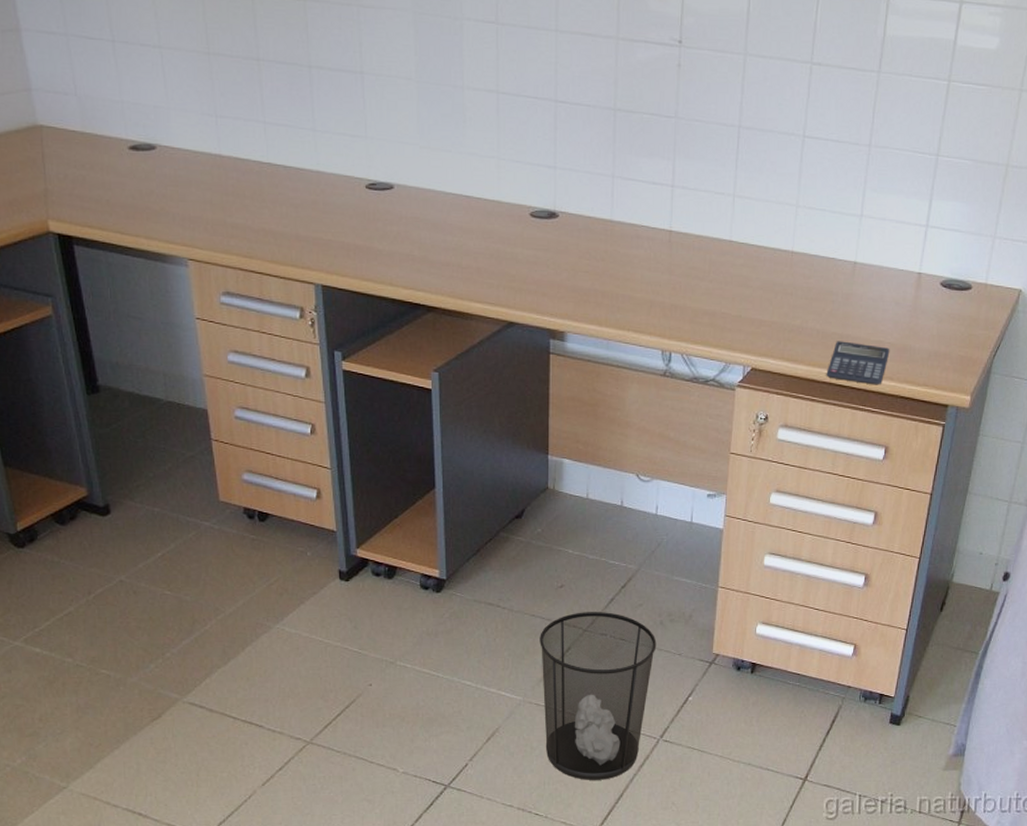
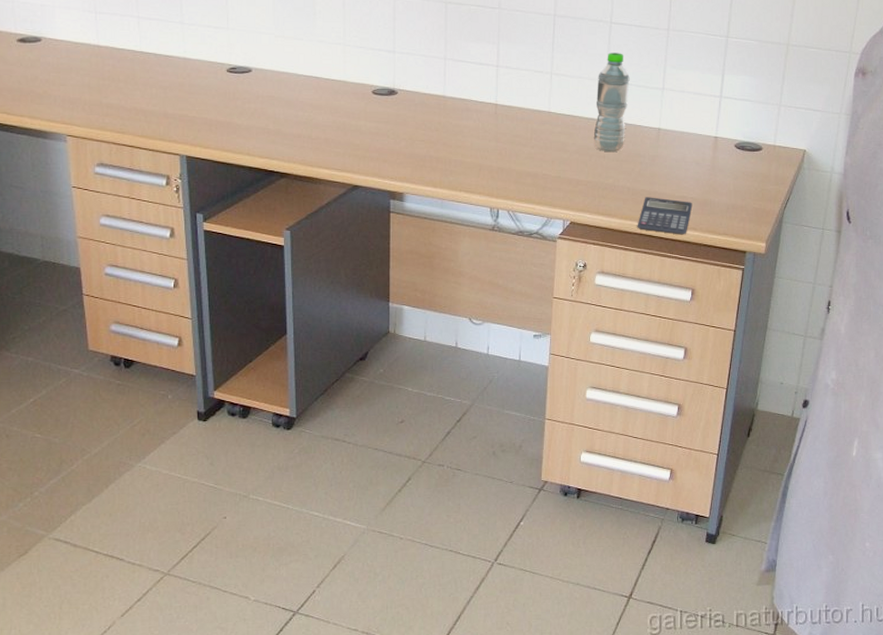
waste bin: present [540,612,657,780] -> none [382,444,490,603]
water bottle: none [779,172,824,288] -> present [593,52,630,152]

